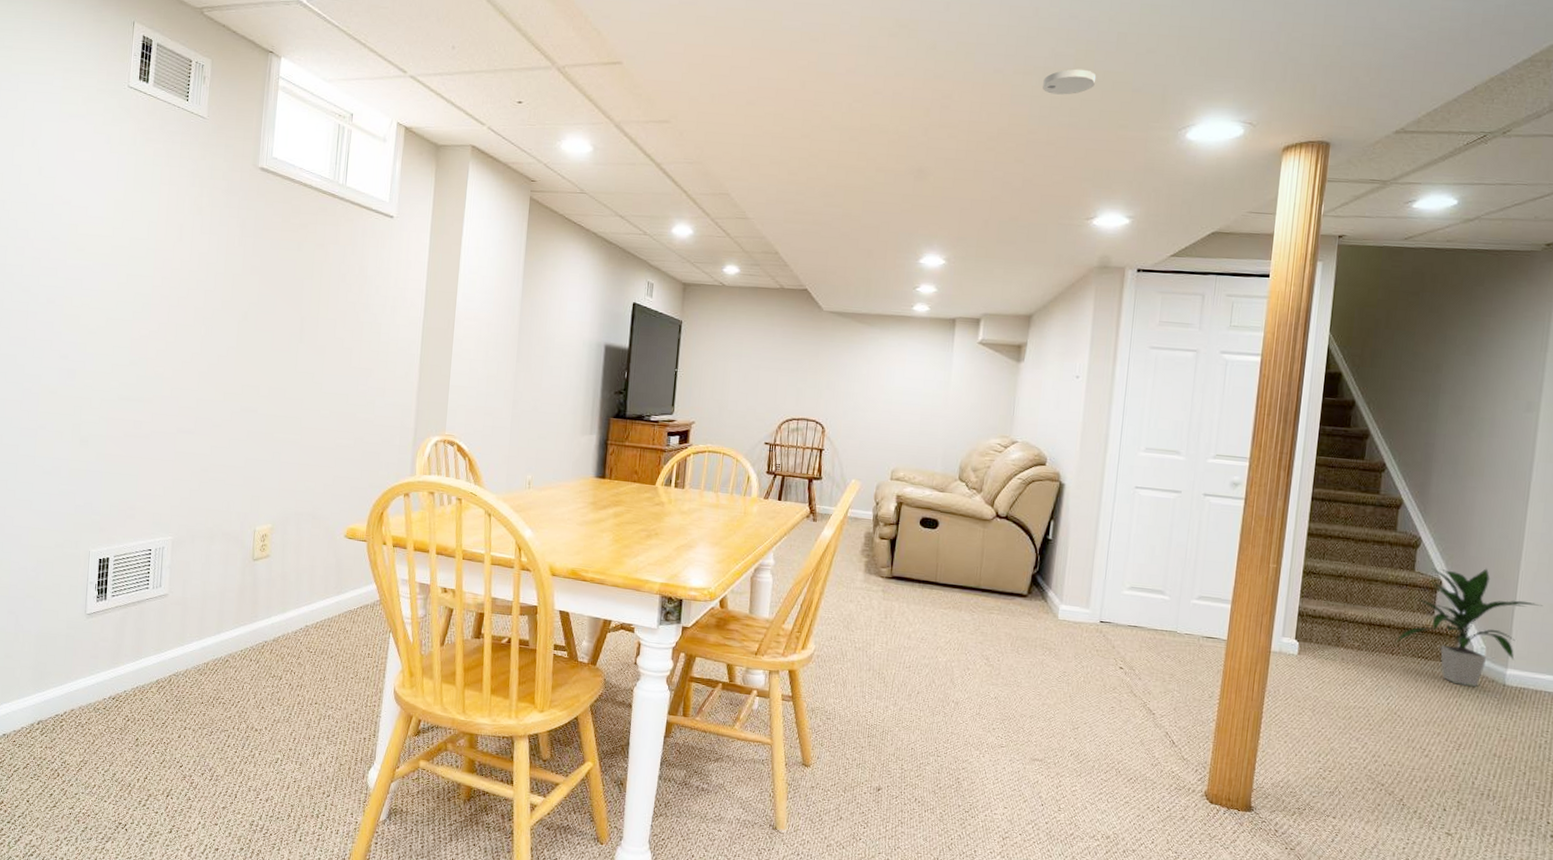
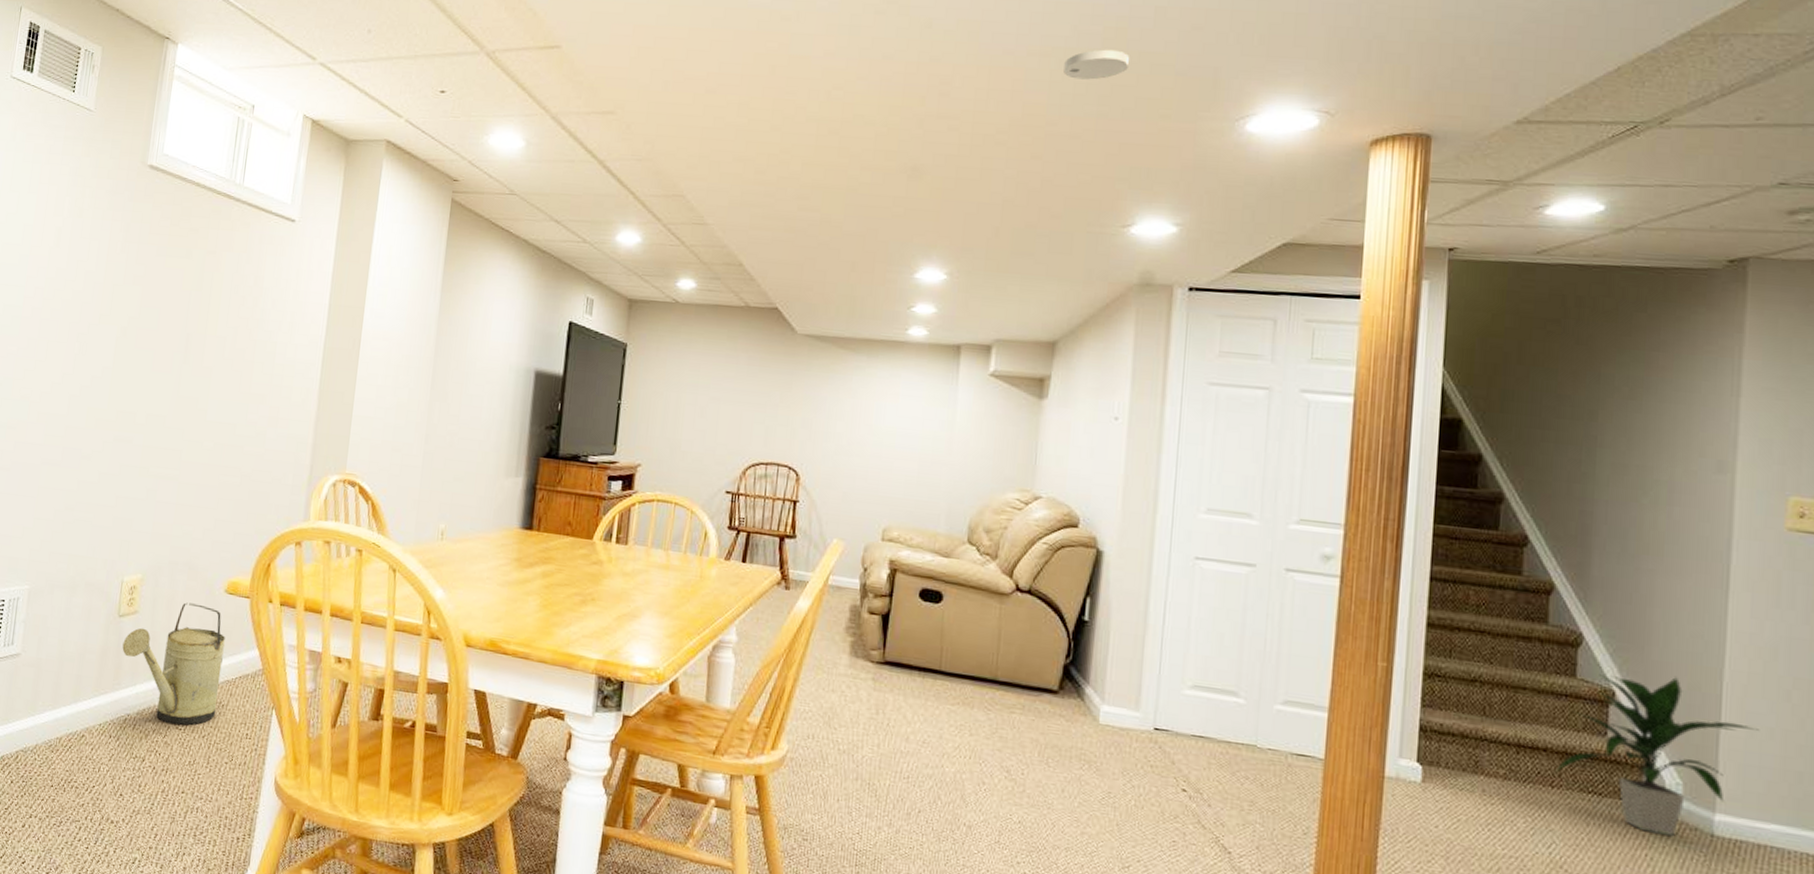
watering can: none [257,547,347,649] -> present [122,602,225,725]

